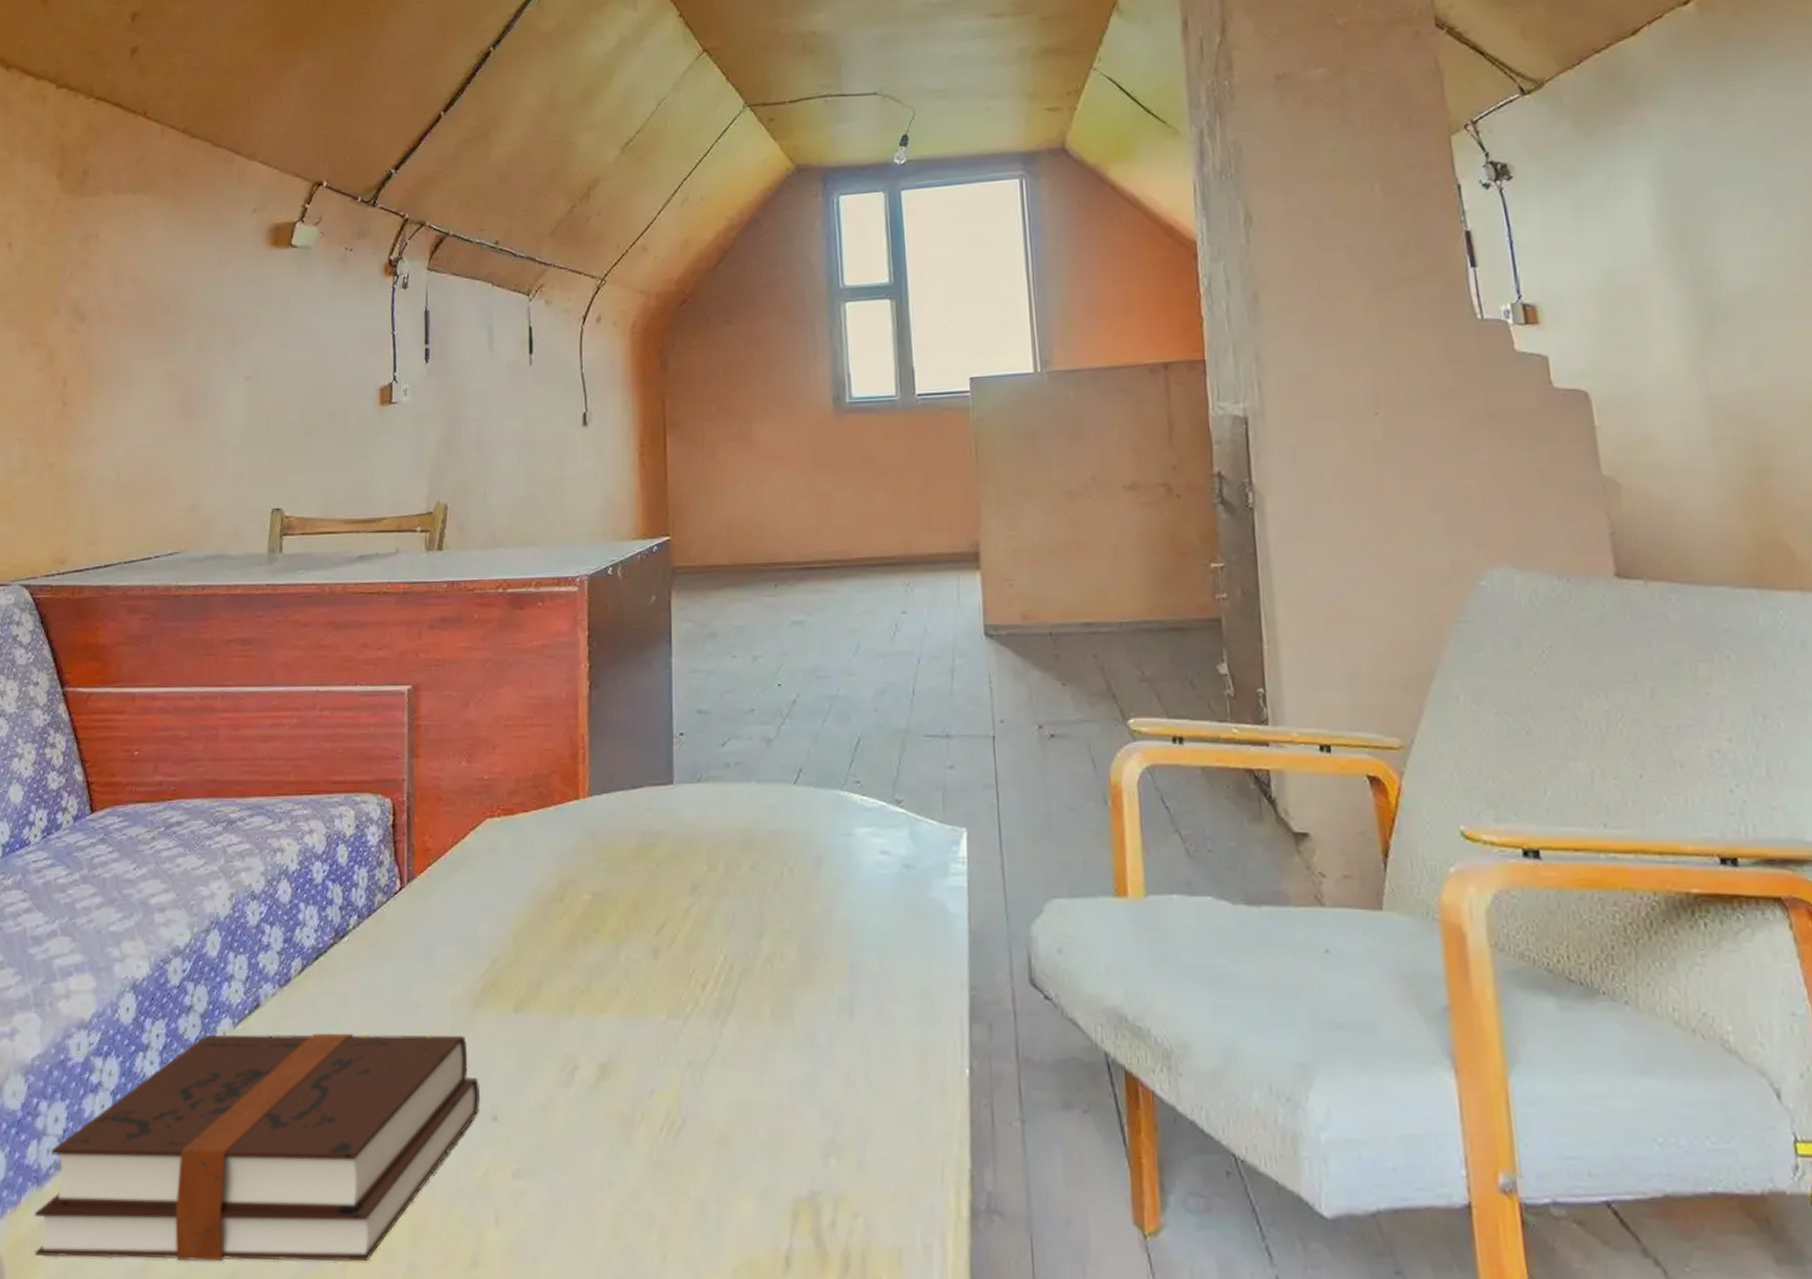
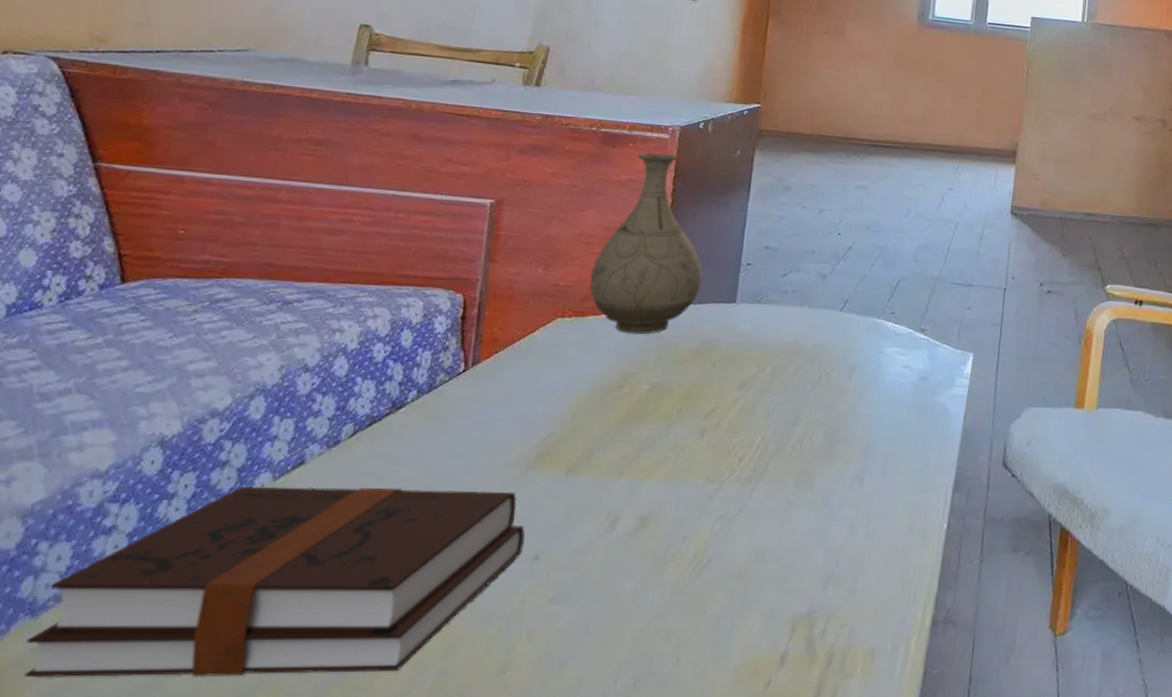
vase: none [514,608,634,833] -> present [590,152,703,335]

